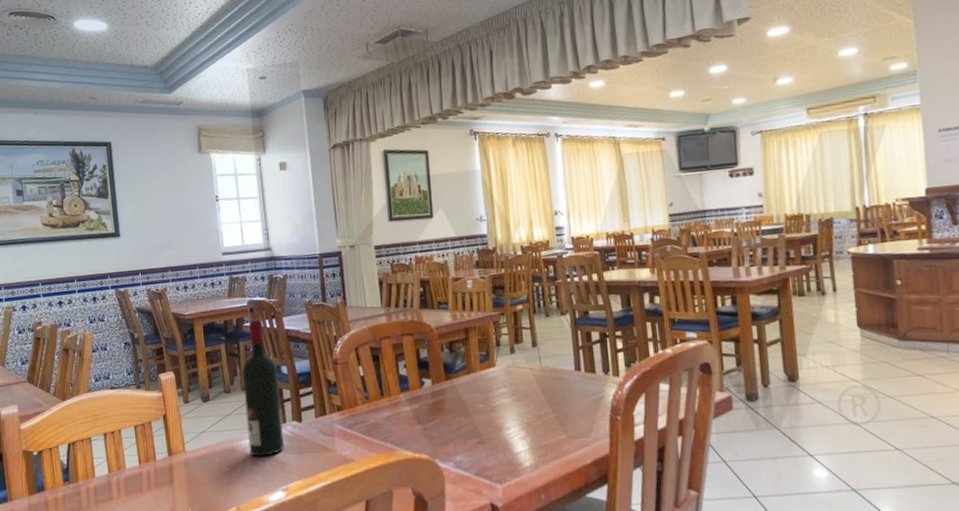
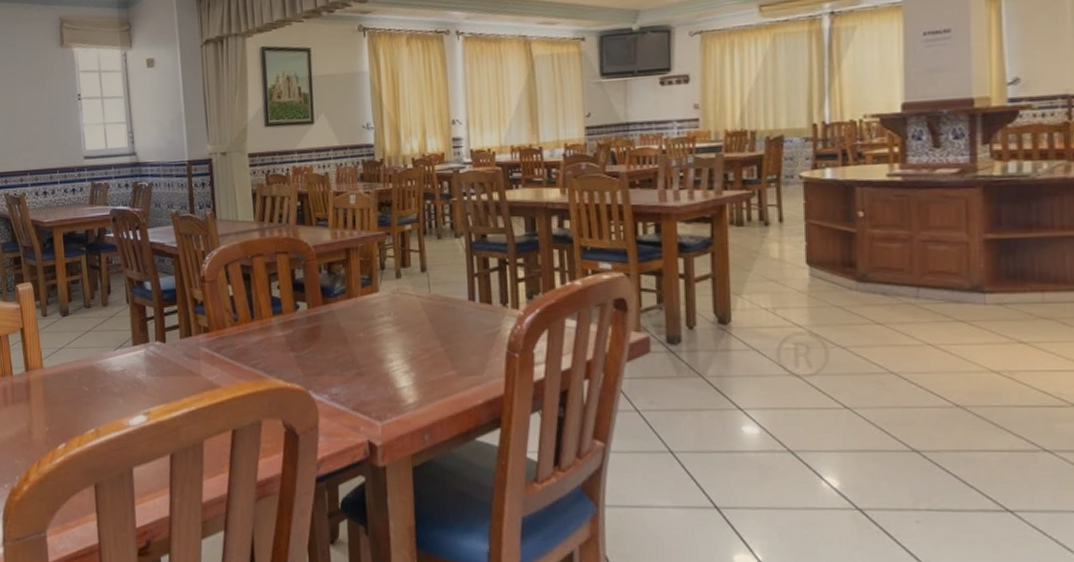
wine bottle: present [242,319,285,457] -> none [103,230,147,377]

